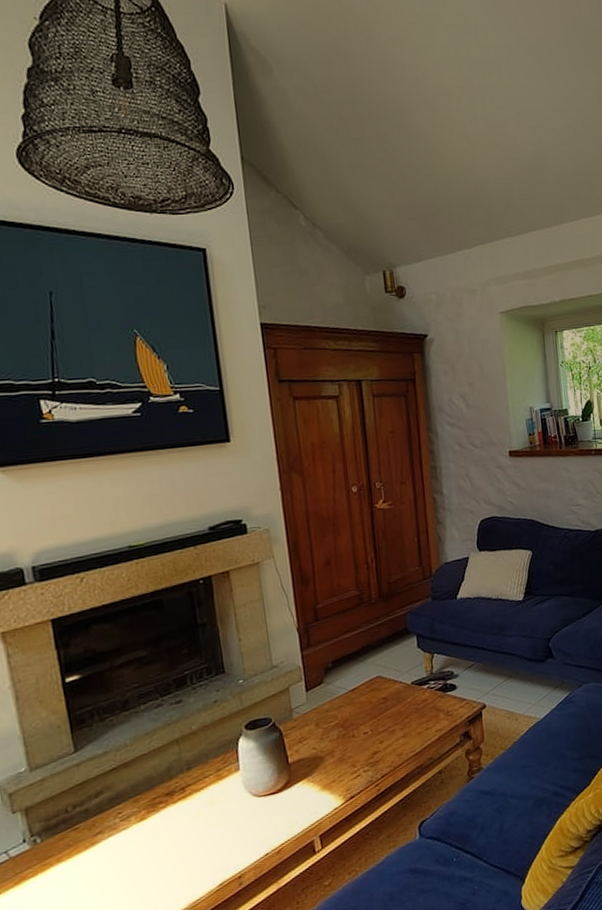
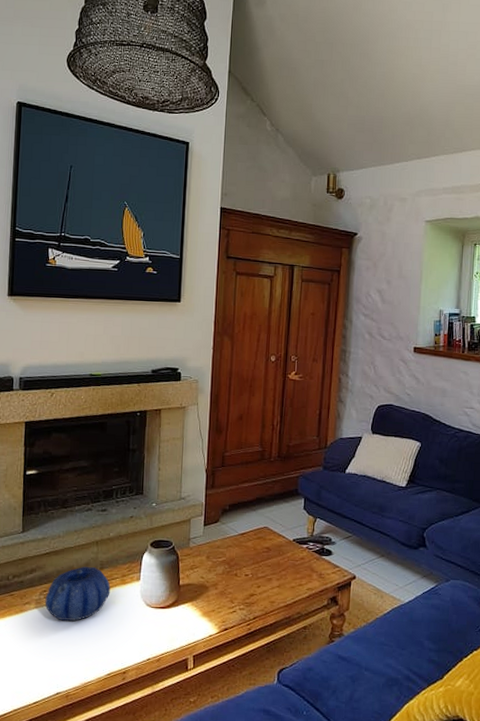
decorative bowl: none [121,770,205,842] -> present [45,567,111,621]

